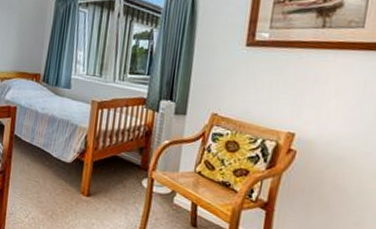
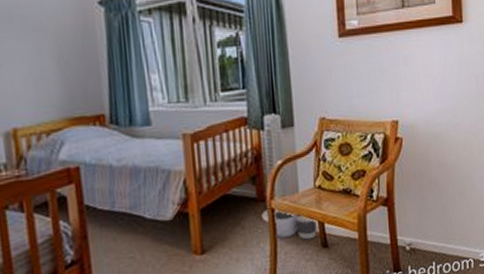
waste basket: none [149,180,190,216] -> present [273,210,317,240]

